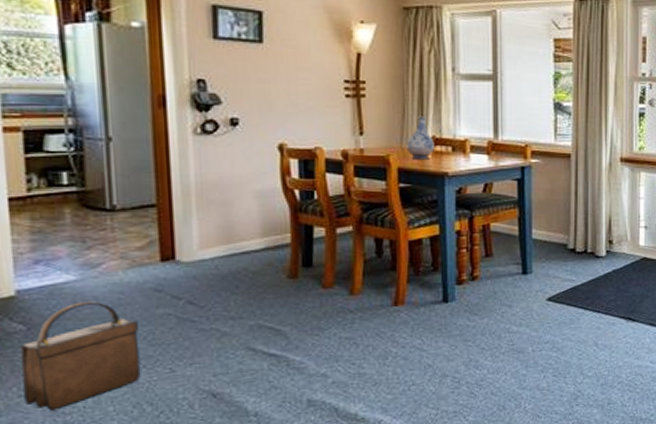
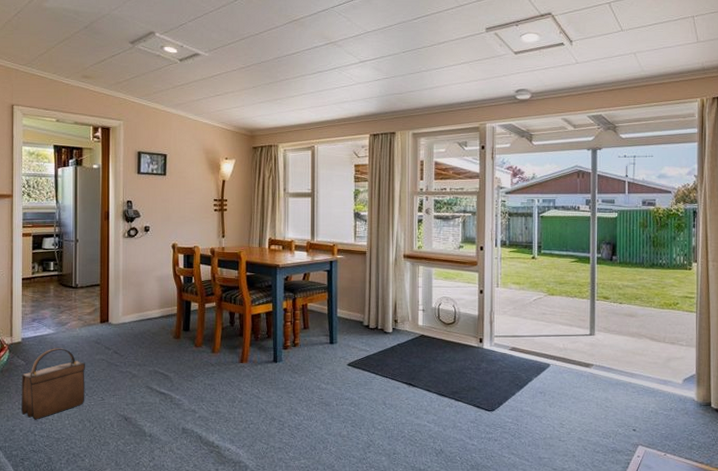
vase: present [406,115,434,160] -> none [252,223,270,255]

